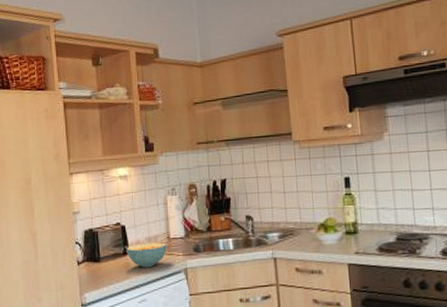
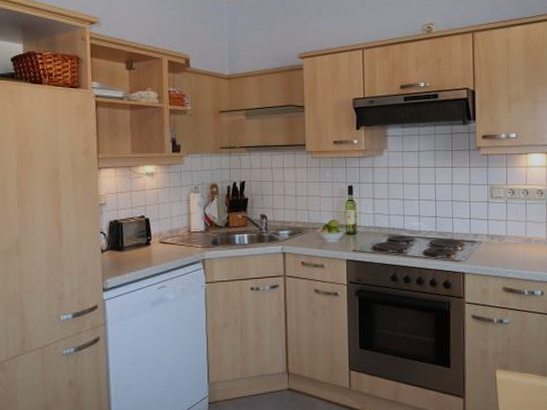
cereal bowl: present [126,242,167,268] -> none [149,235,187,258]

